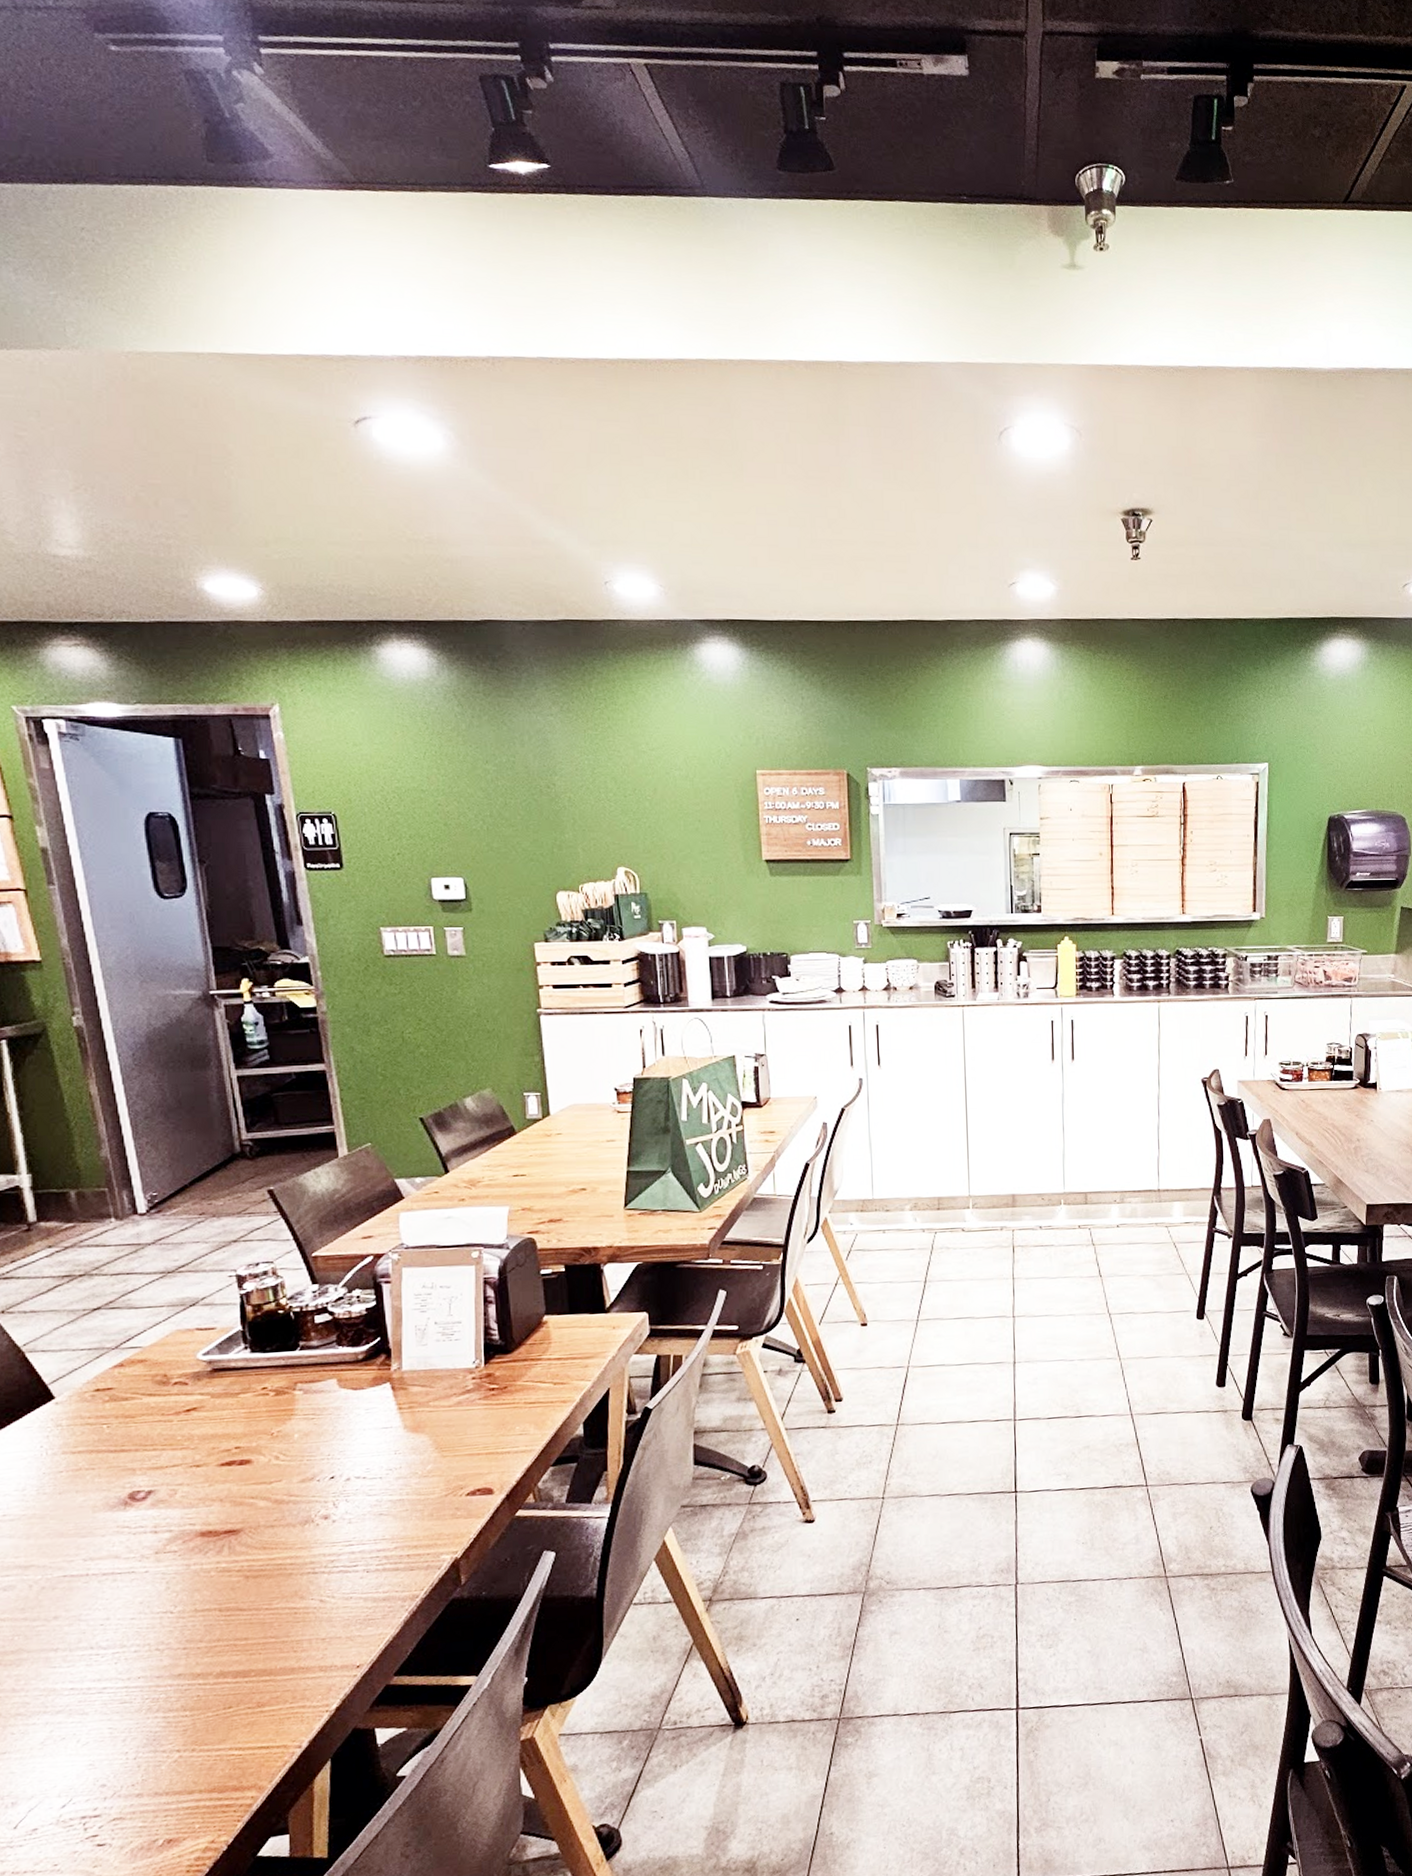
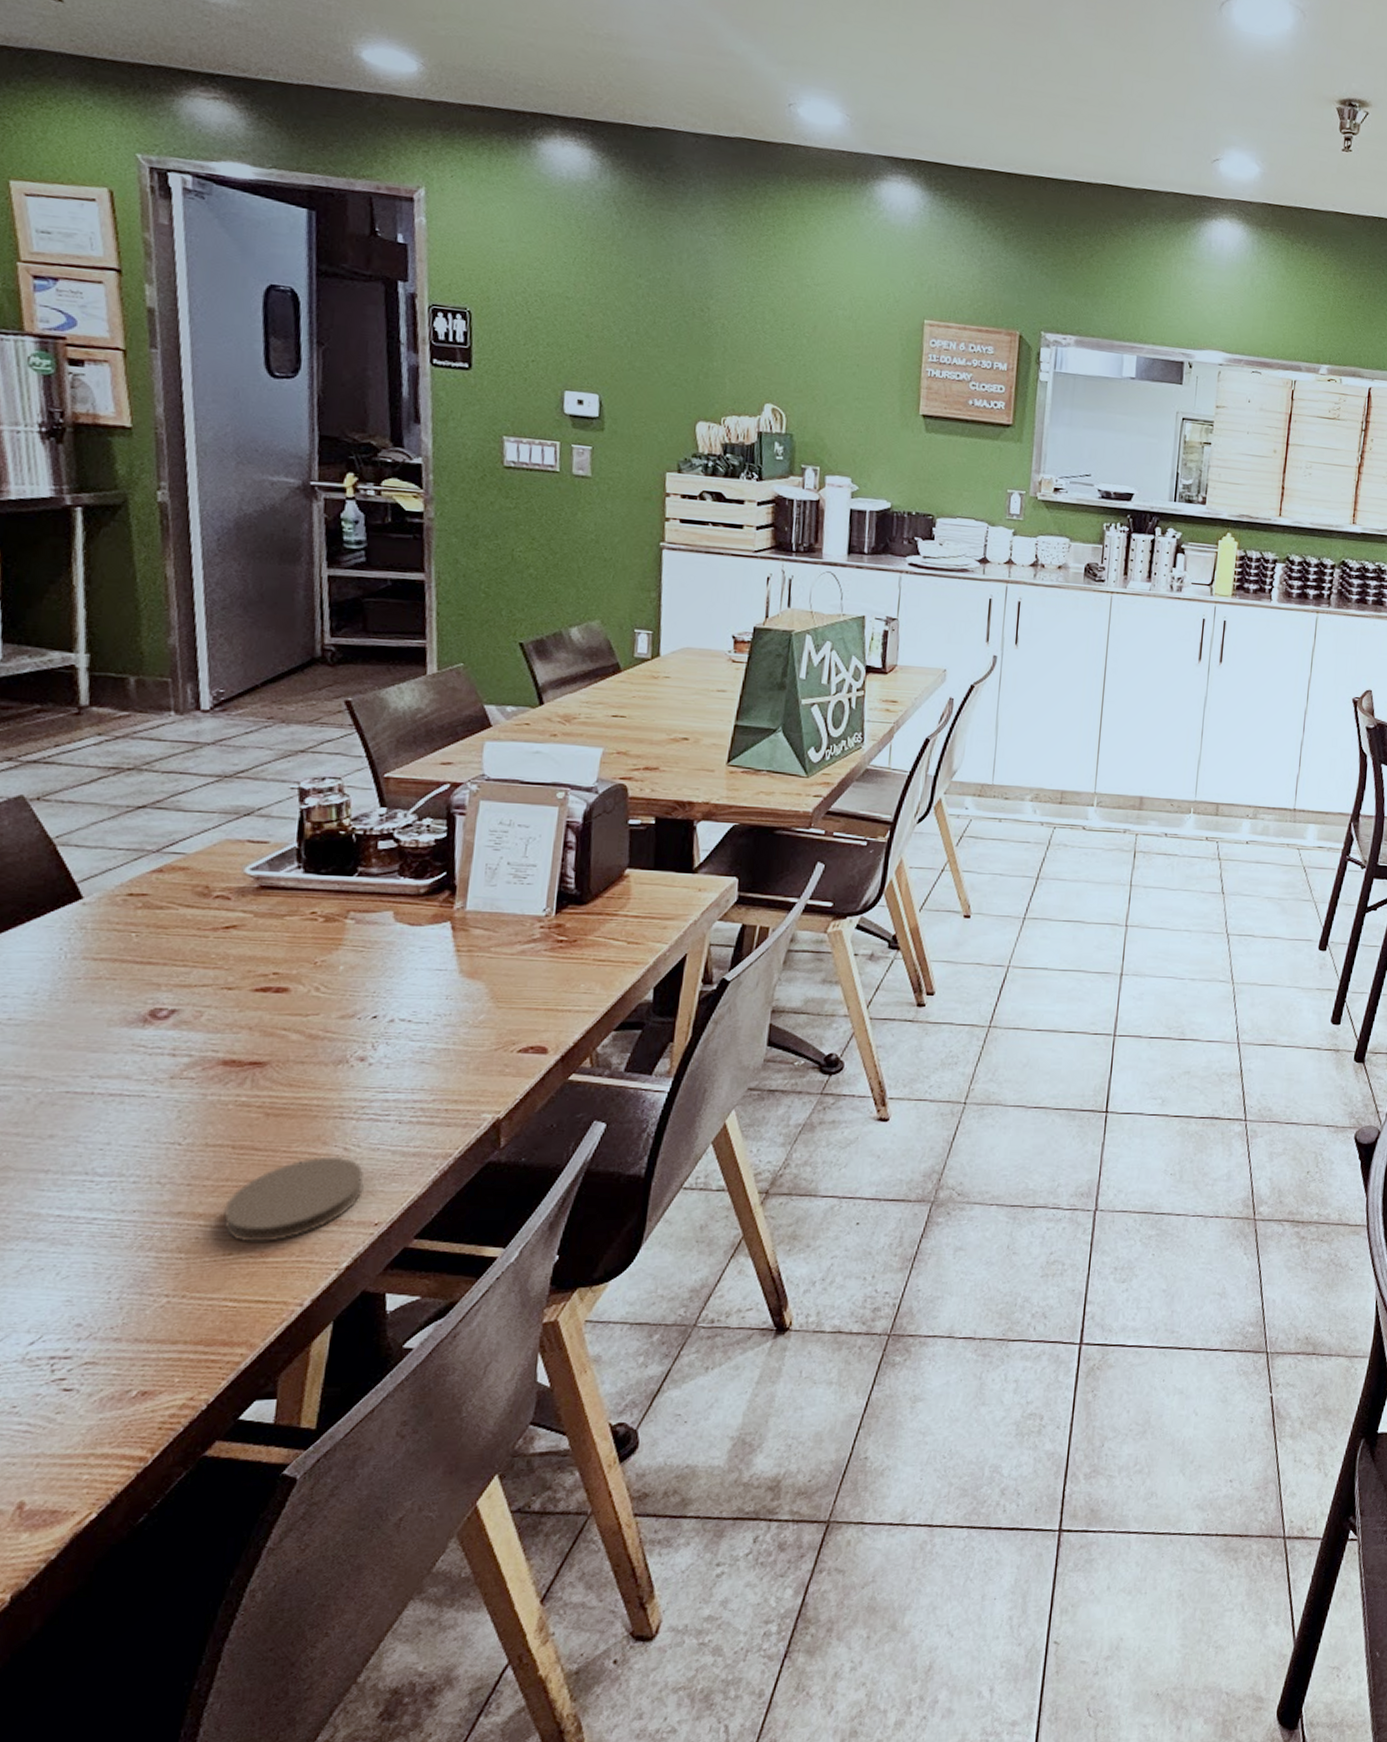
coaster: none [220,1609,342,1695] -> present [224,1156,365,1242]

